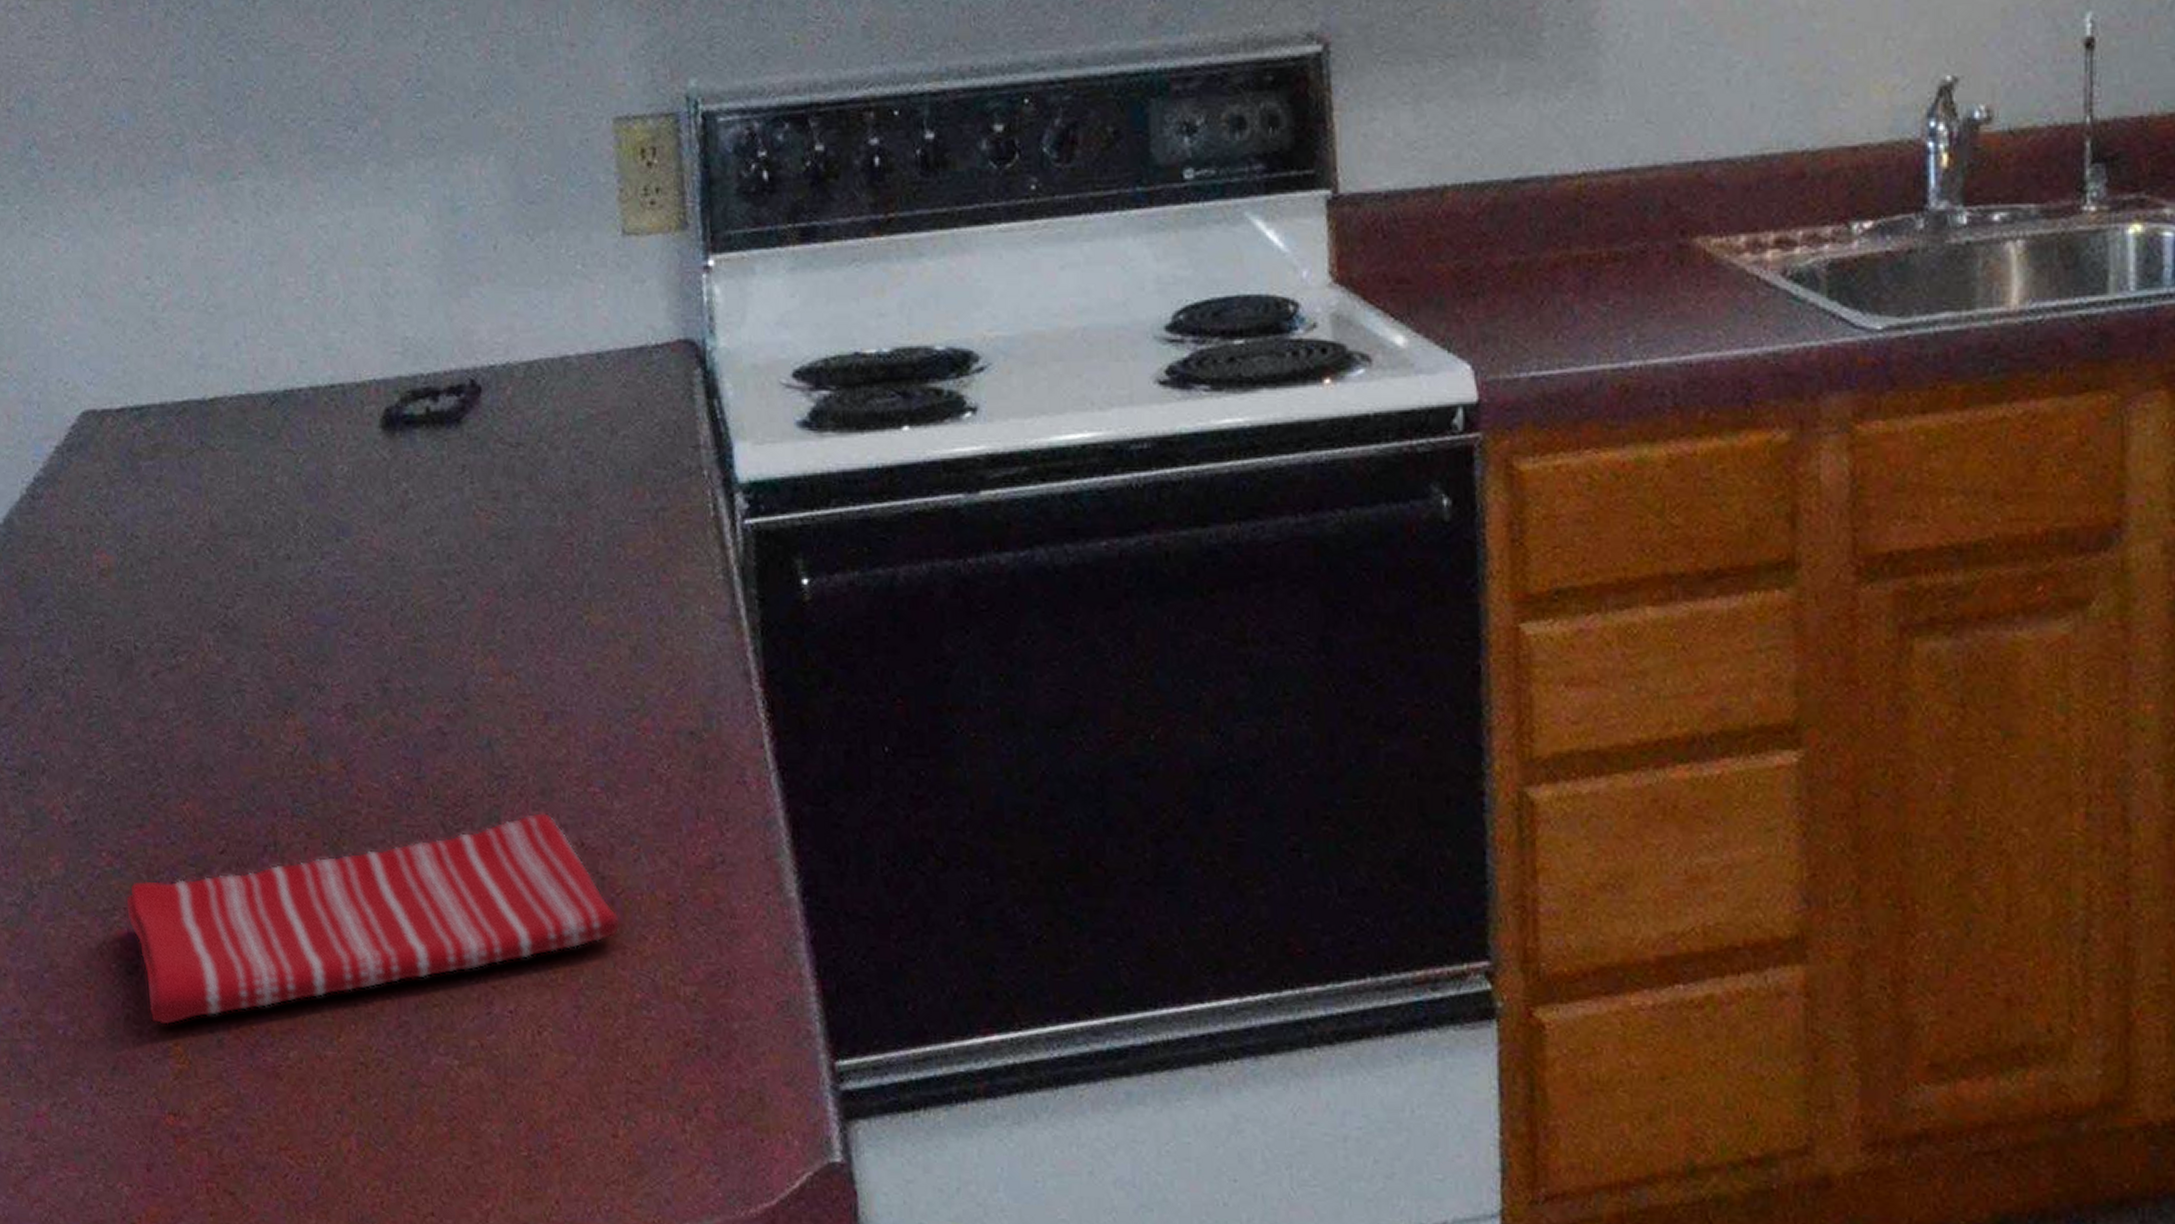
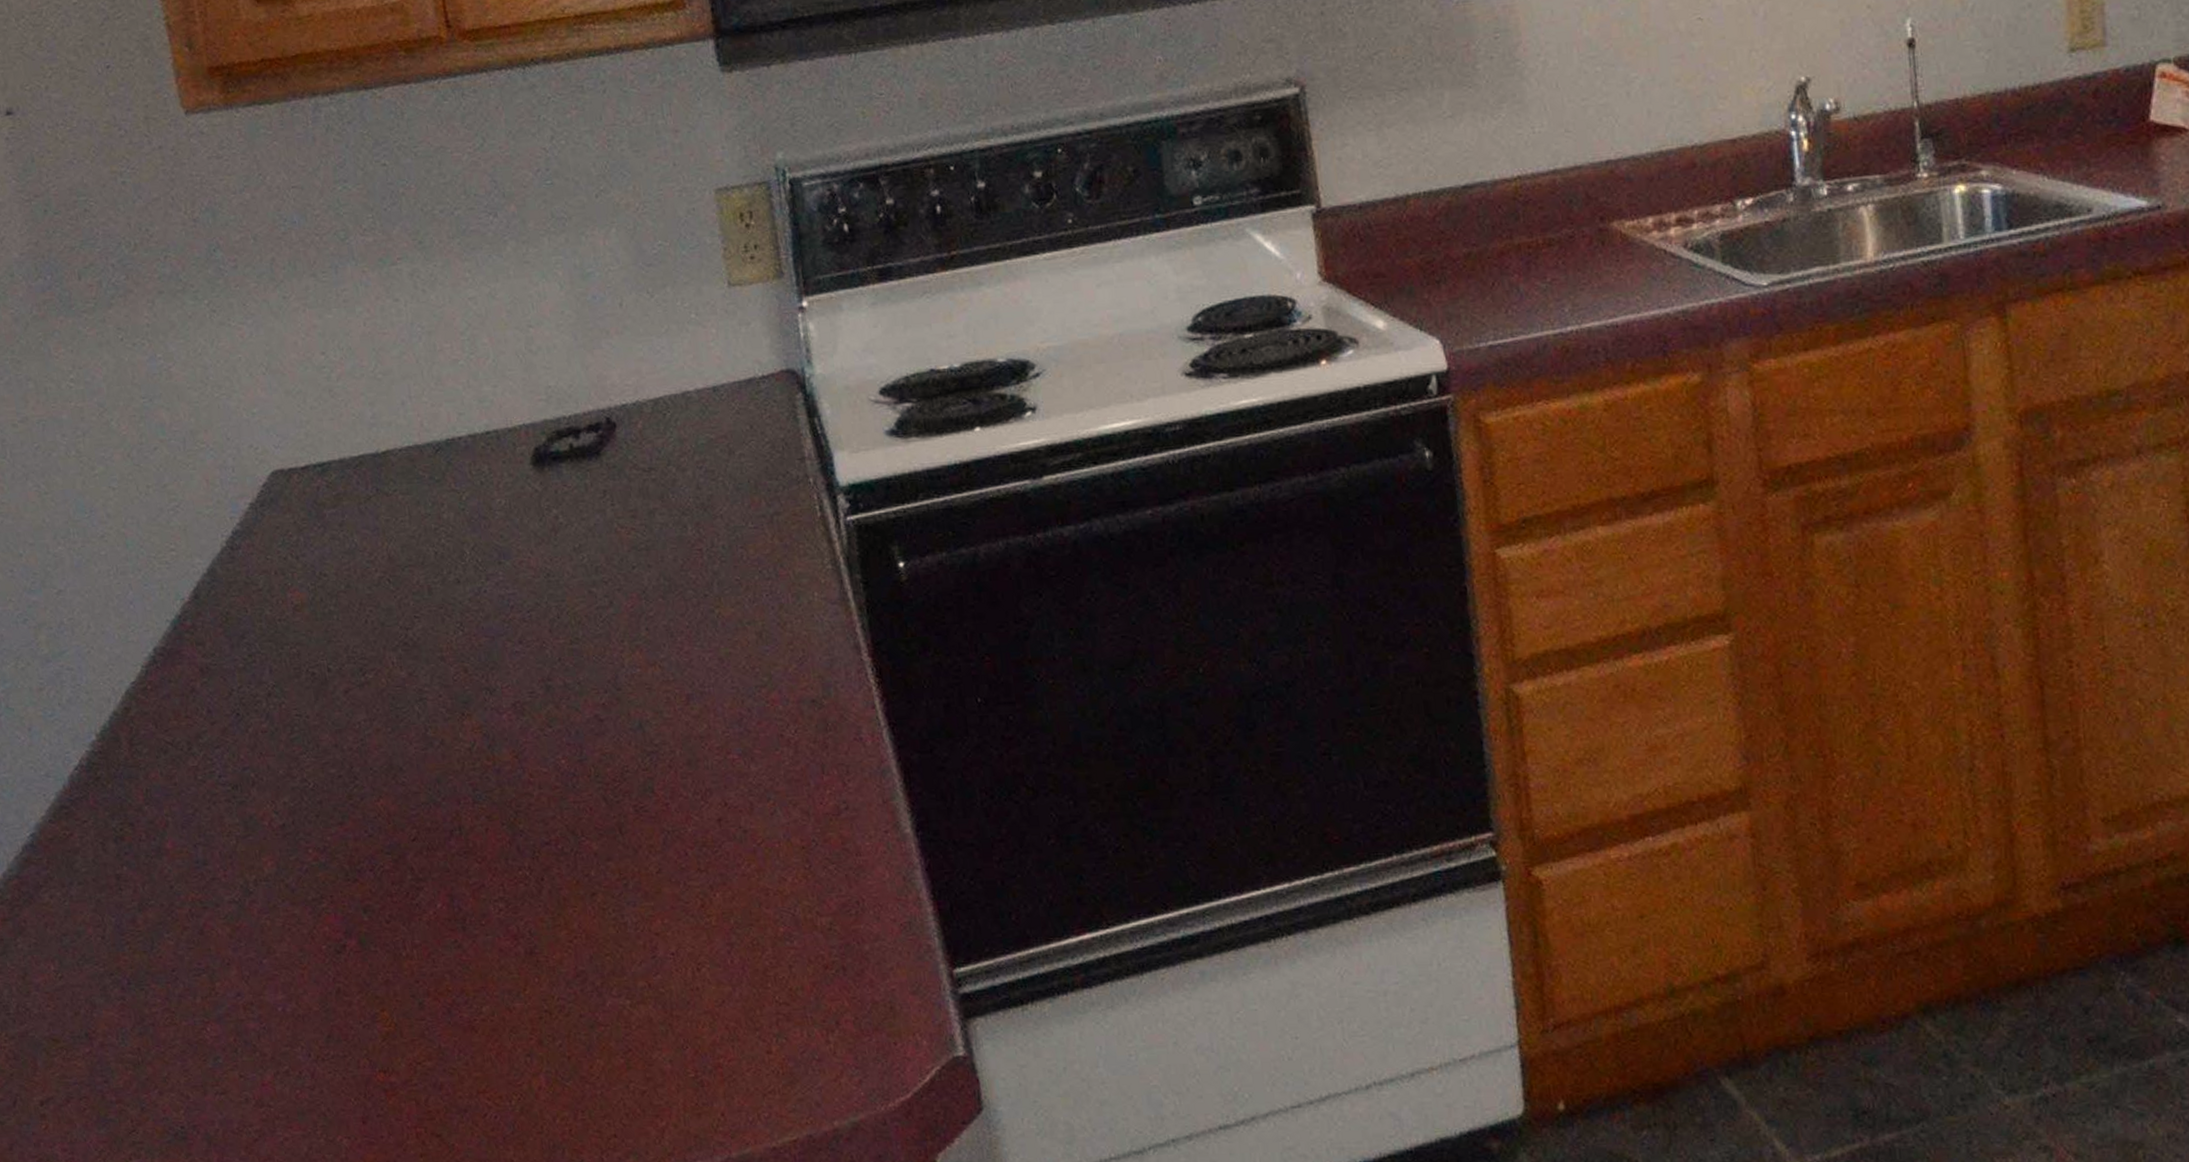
dish towel: present [125,811,621,1026] -> none [330,779,763,995]

